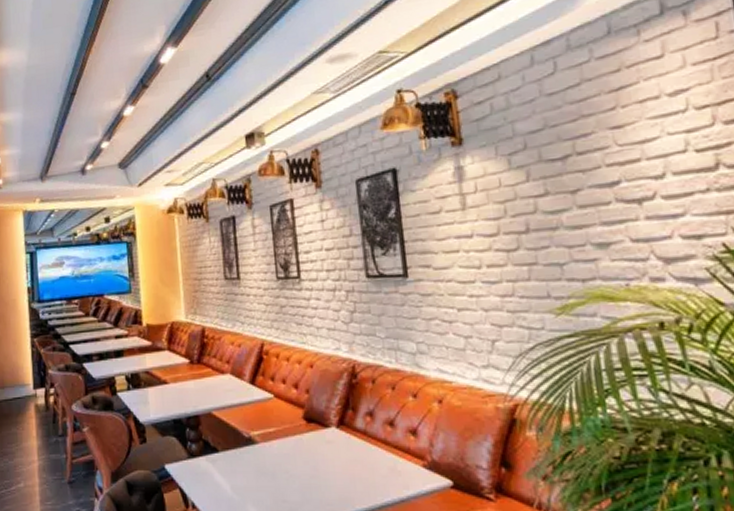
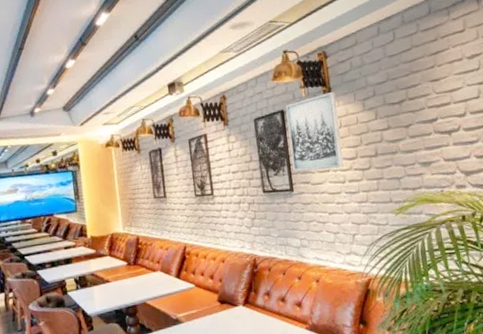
wall art: none [399,144,481,252] -> present [285,92,345,172]

